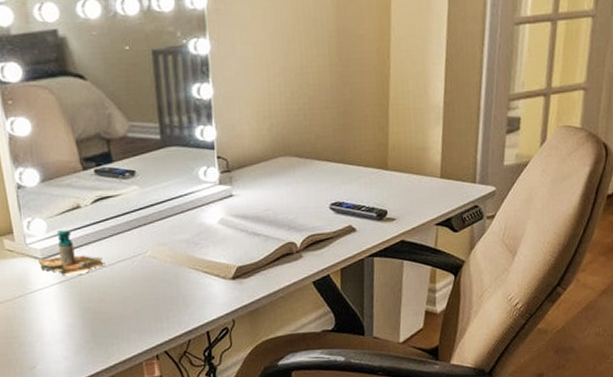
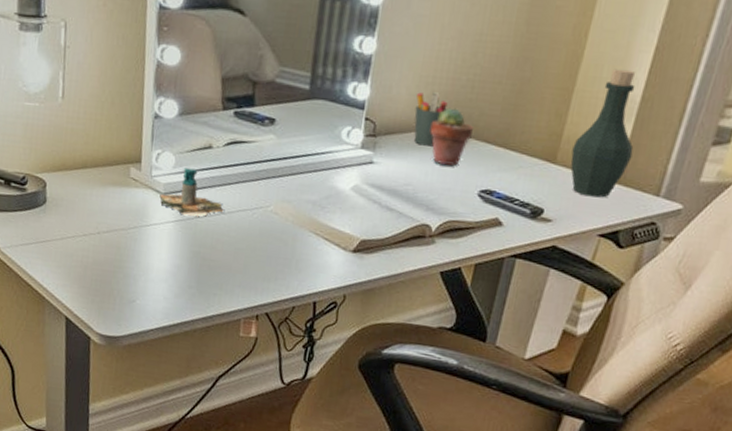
pen holder: none [258,124,287,173] -> present [414,92,448,146]
potted succulent: none [276,135,314,188] -> present [430,107,474,166]
bottle: none [399,81,448,193] -> present [570,68,635,198]

